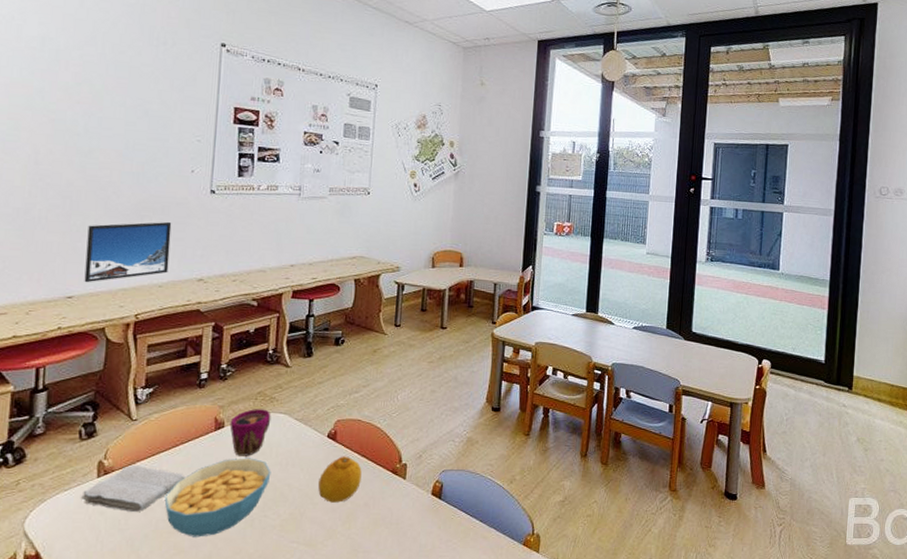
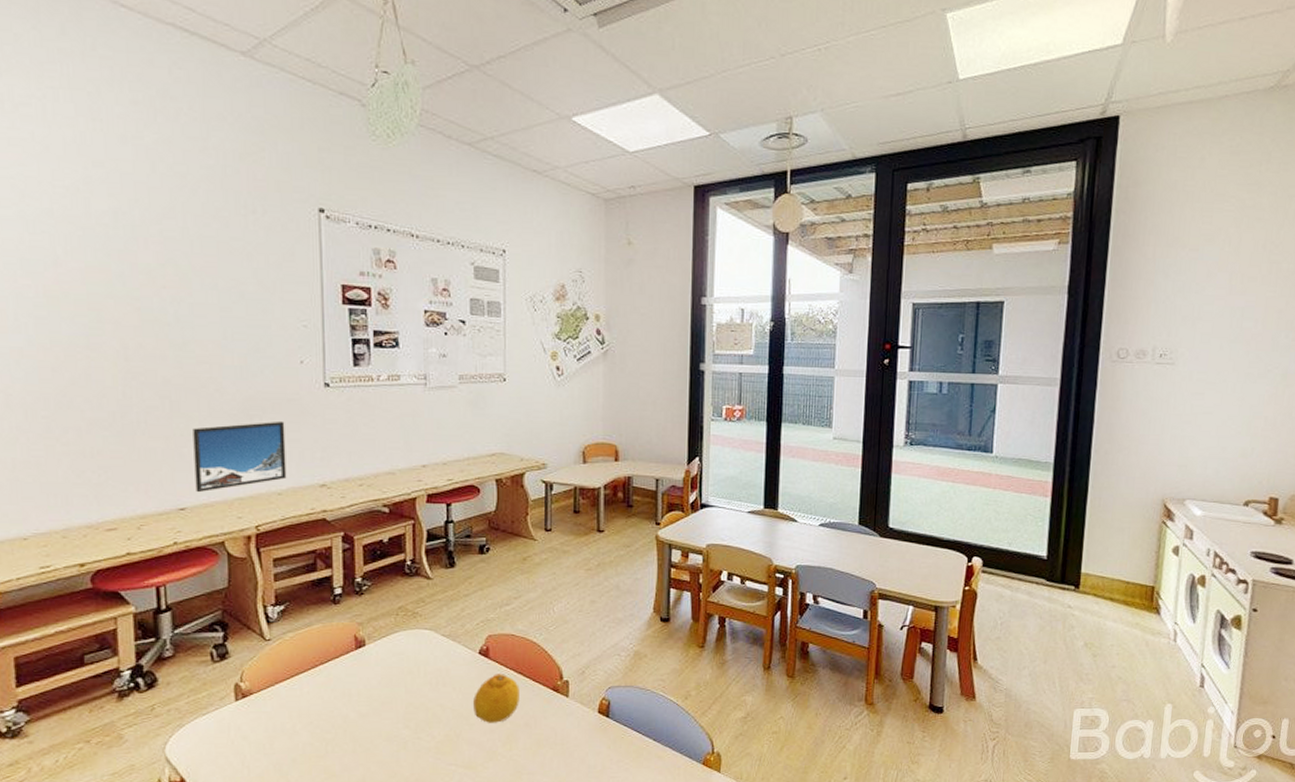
washcloth: present [81,464,186,512] -> none [221,686,329,736]
cereal bowl: present [164,457,271,537] -> none [309,677,421,761]
cup: present [229,409,271,456] -> none [371,625,416,676]

